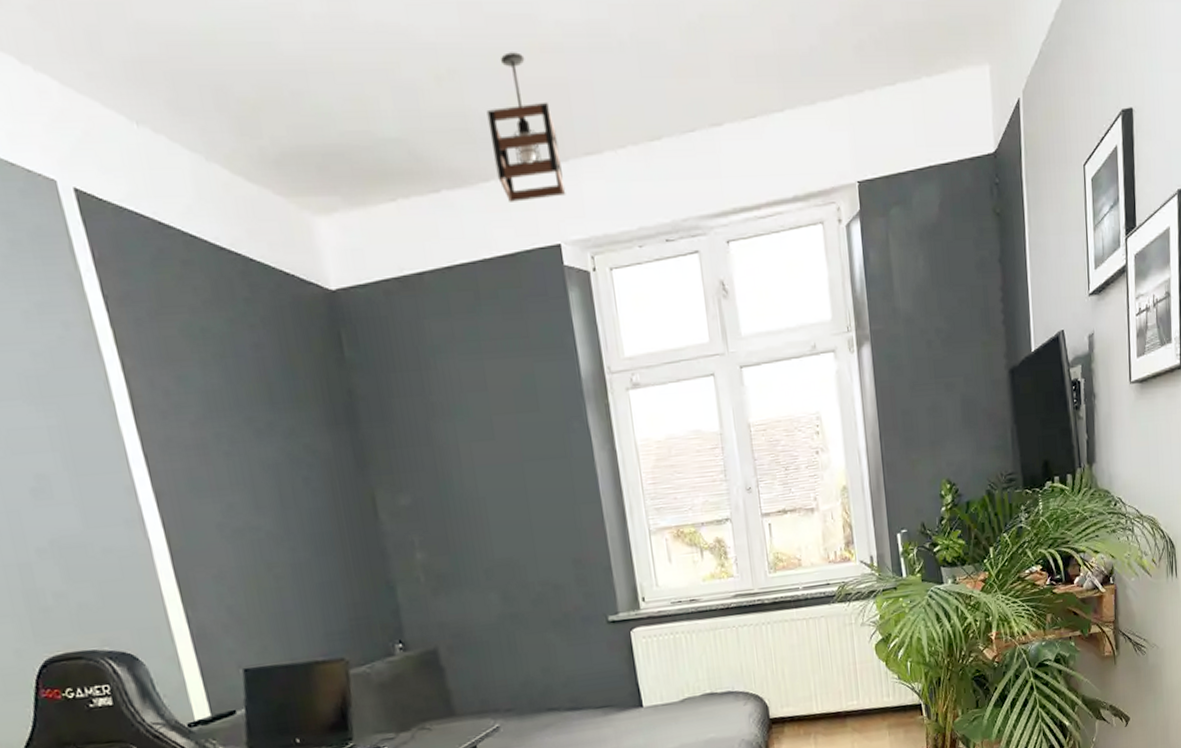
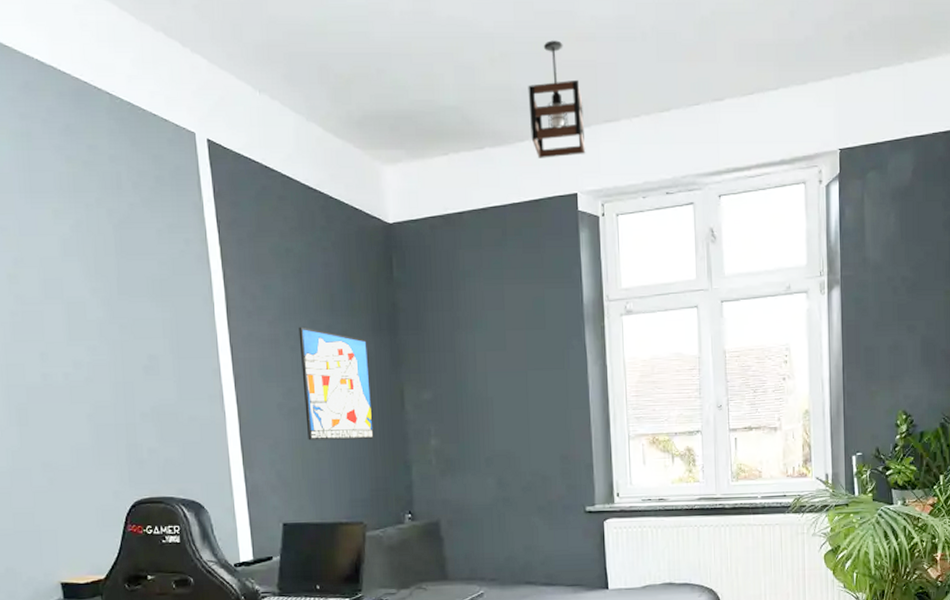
wall art: none [231,426,345,566] -> present [298,326,374,441]

